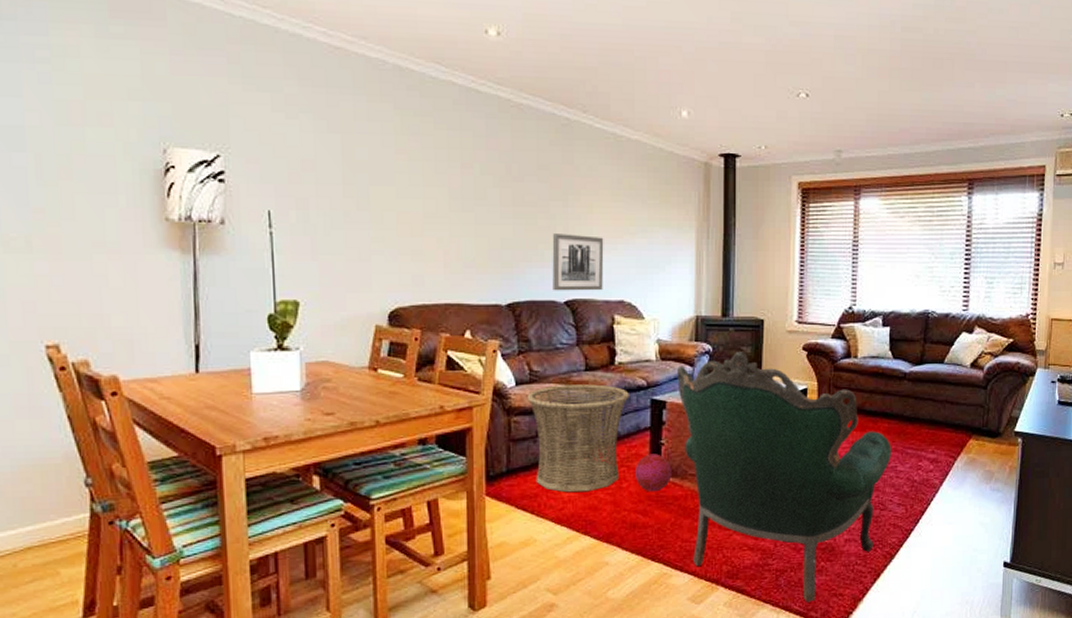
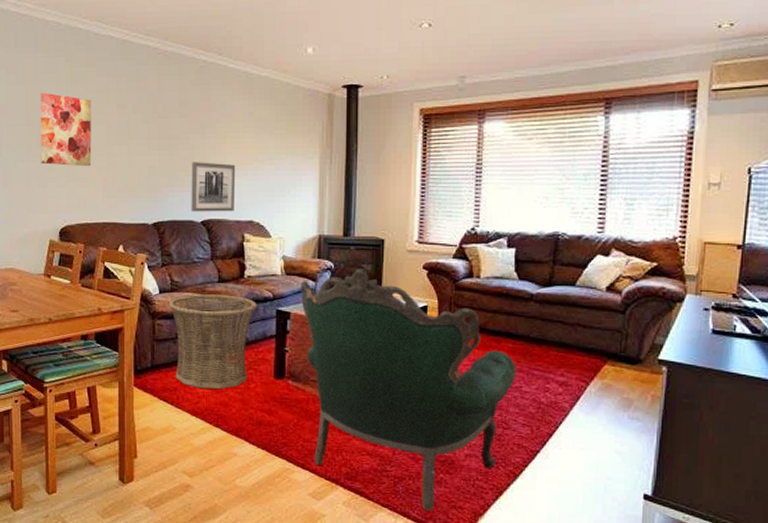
wall art: none [360,144,430,237] -> present [40,92,92,167]
ball: present [635,454,672,492] -> none [262,359,295,394]

